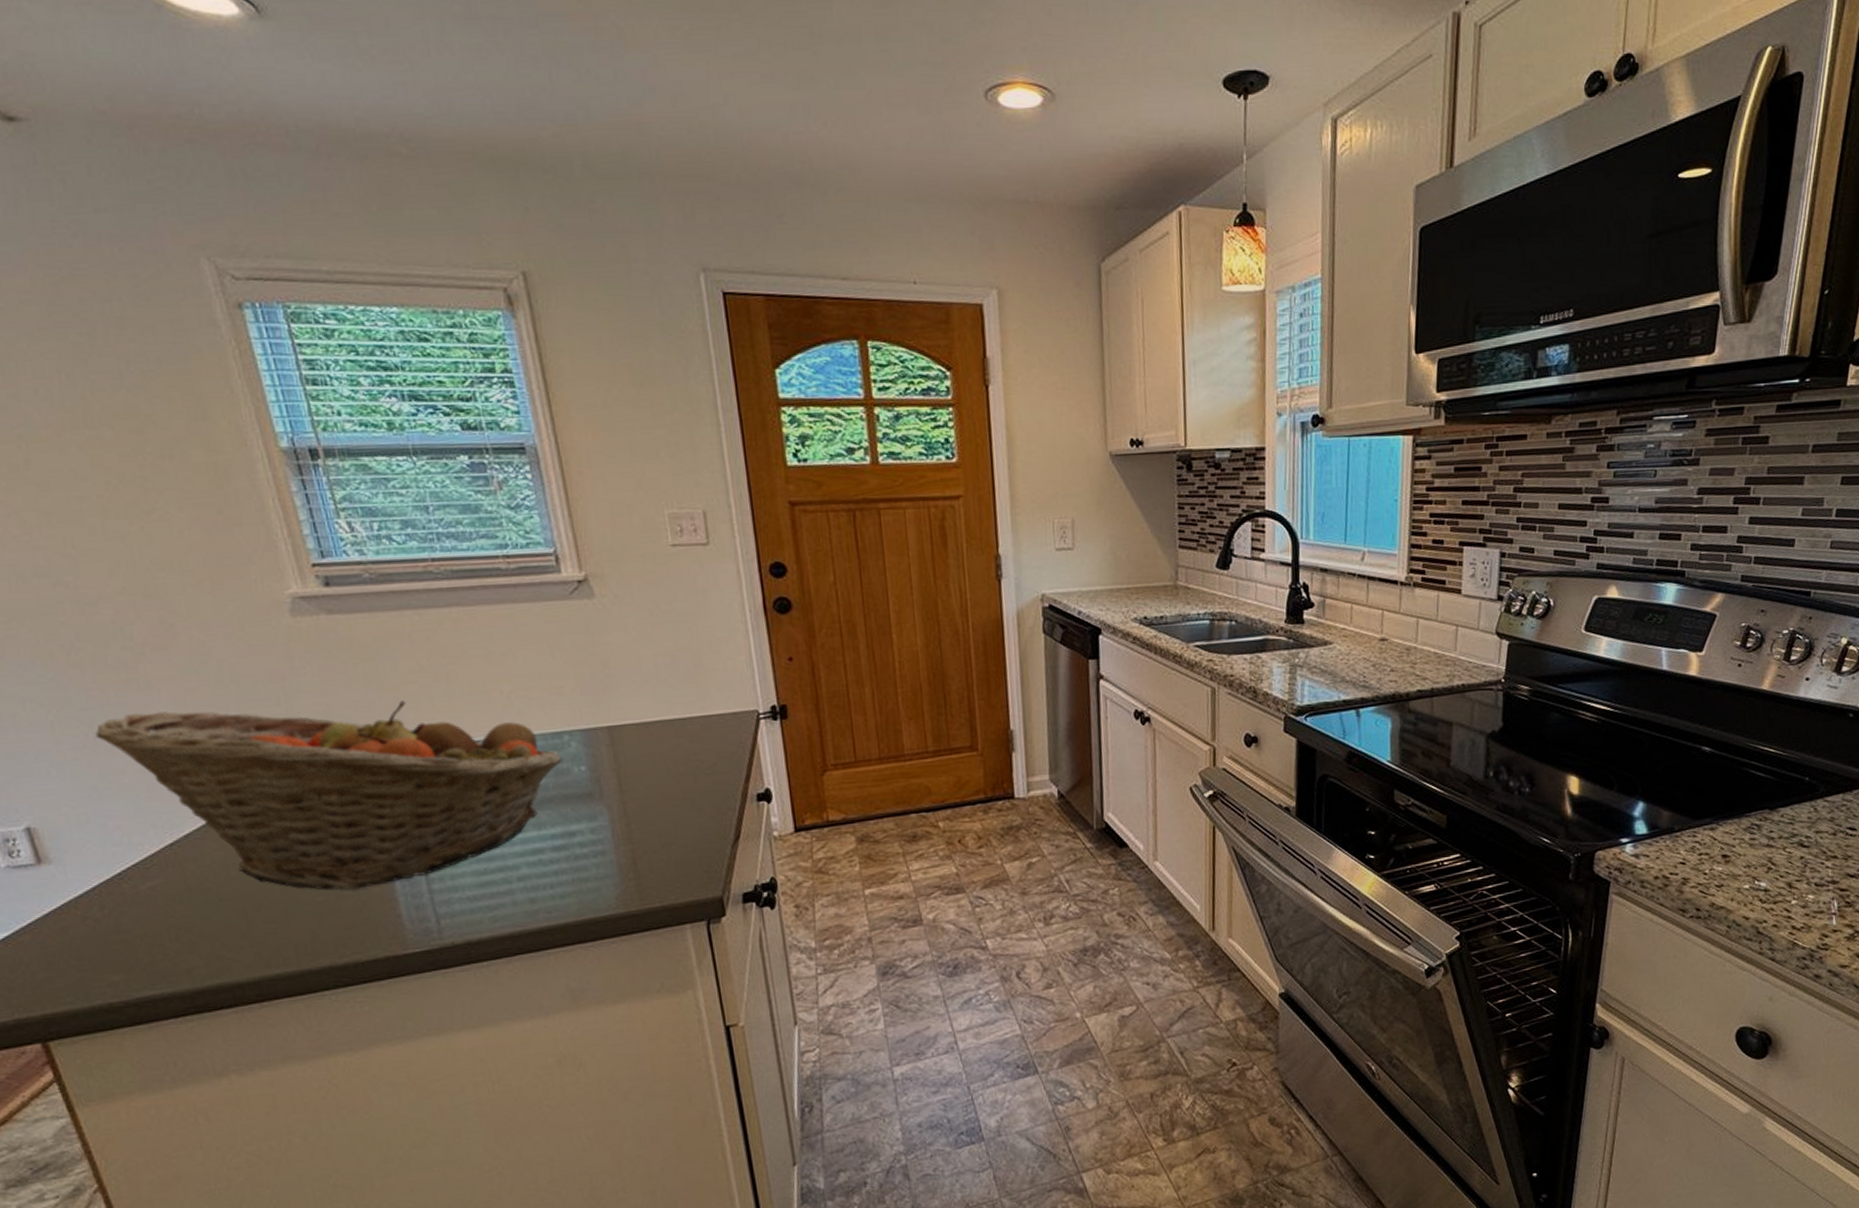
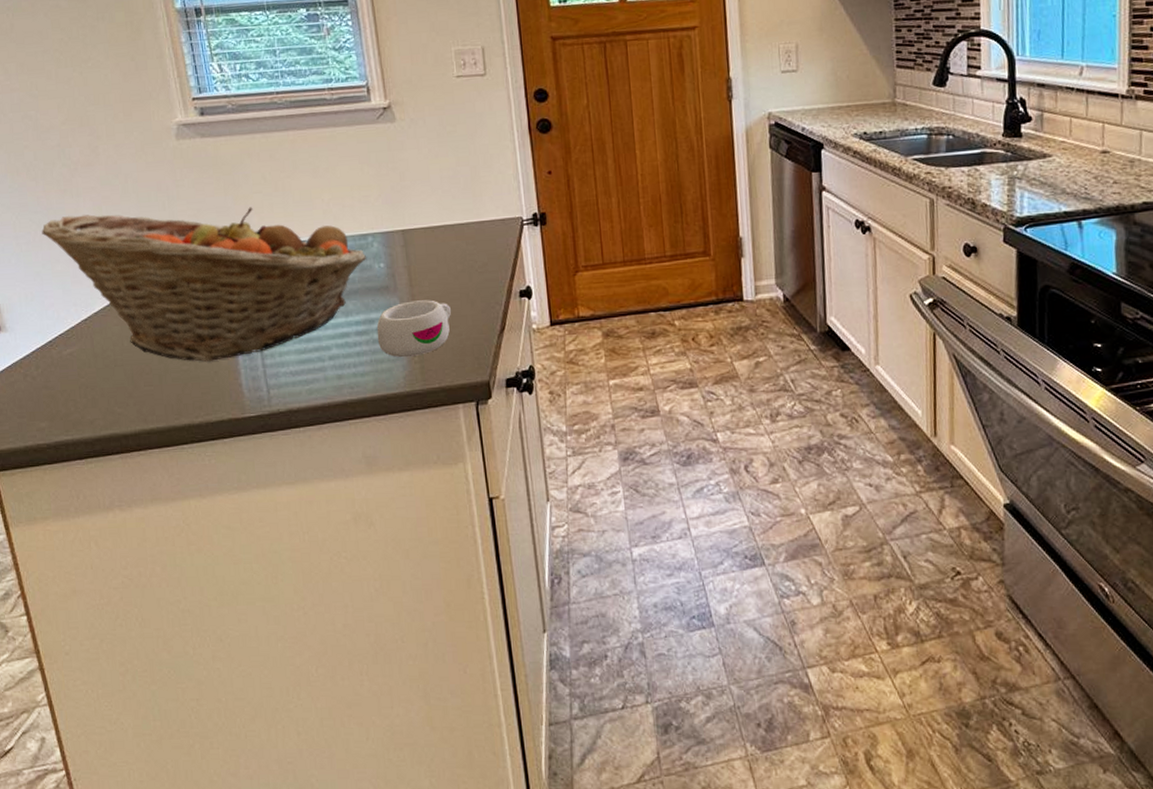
mug: none [578,807,673,875] -> present [376,300,451,358]

